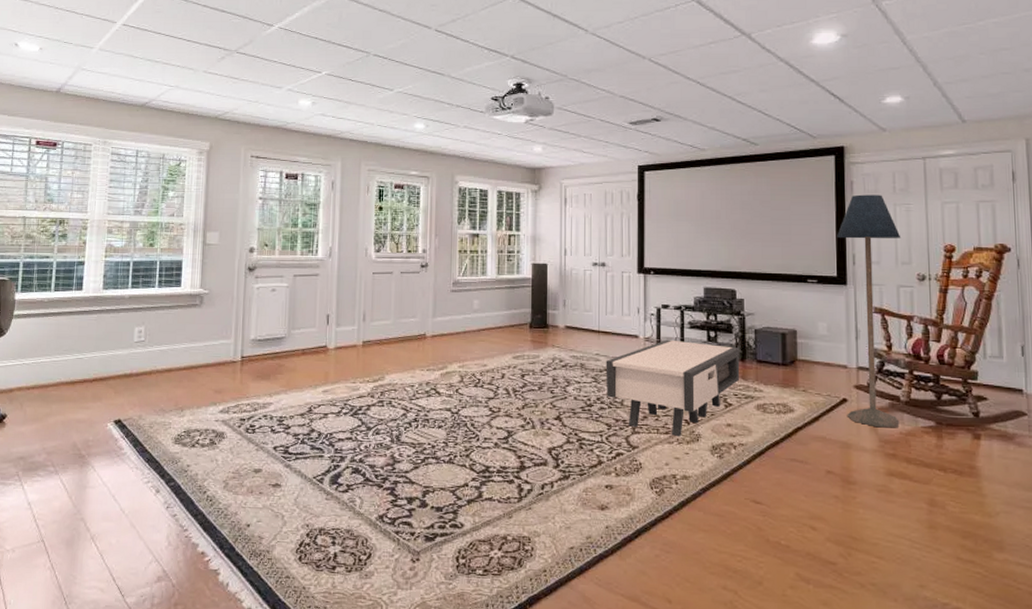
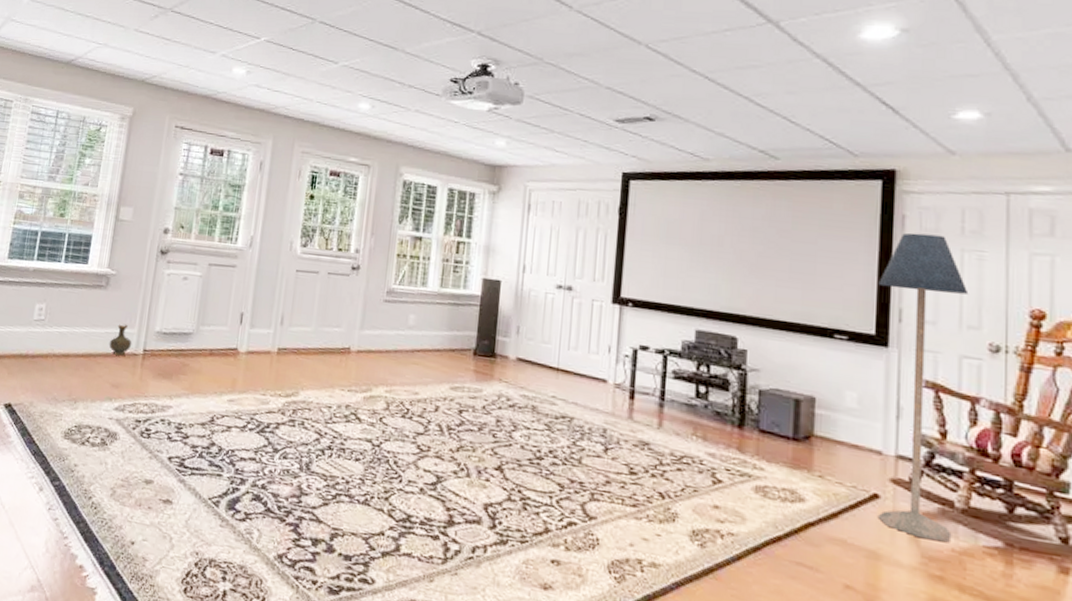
ceramic jug: none [208,336,230,365] -> present [109,323,132,356]
coffee table: present [605,339,740,436] -> none [561,389,737,512]

